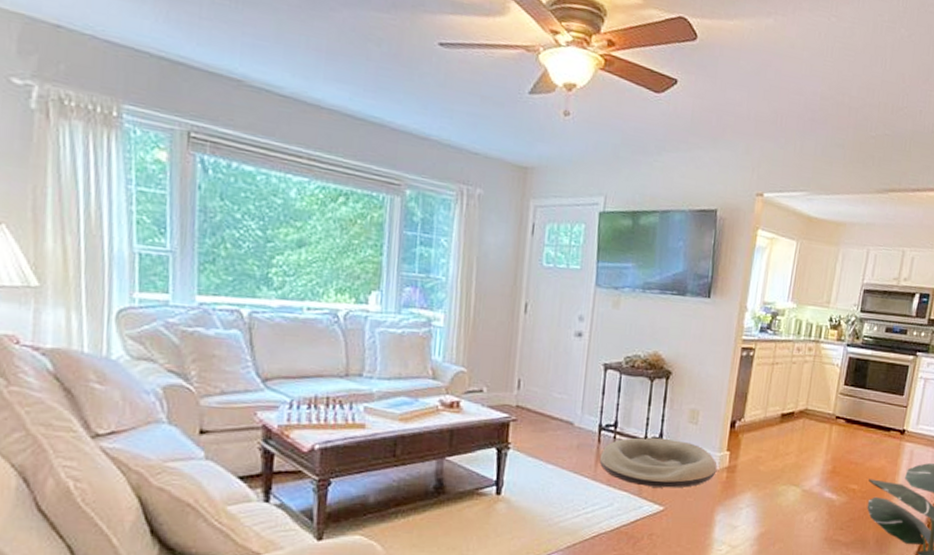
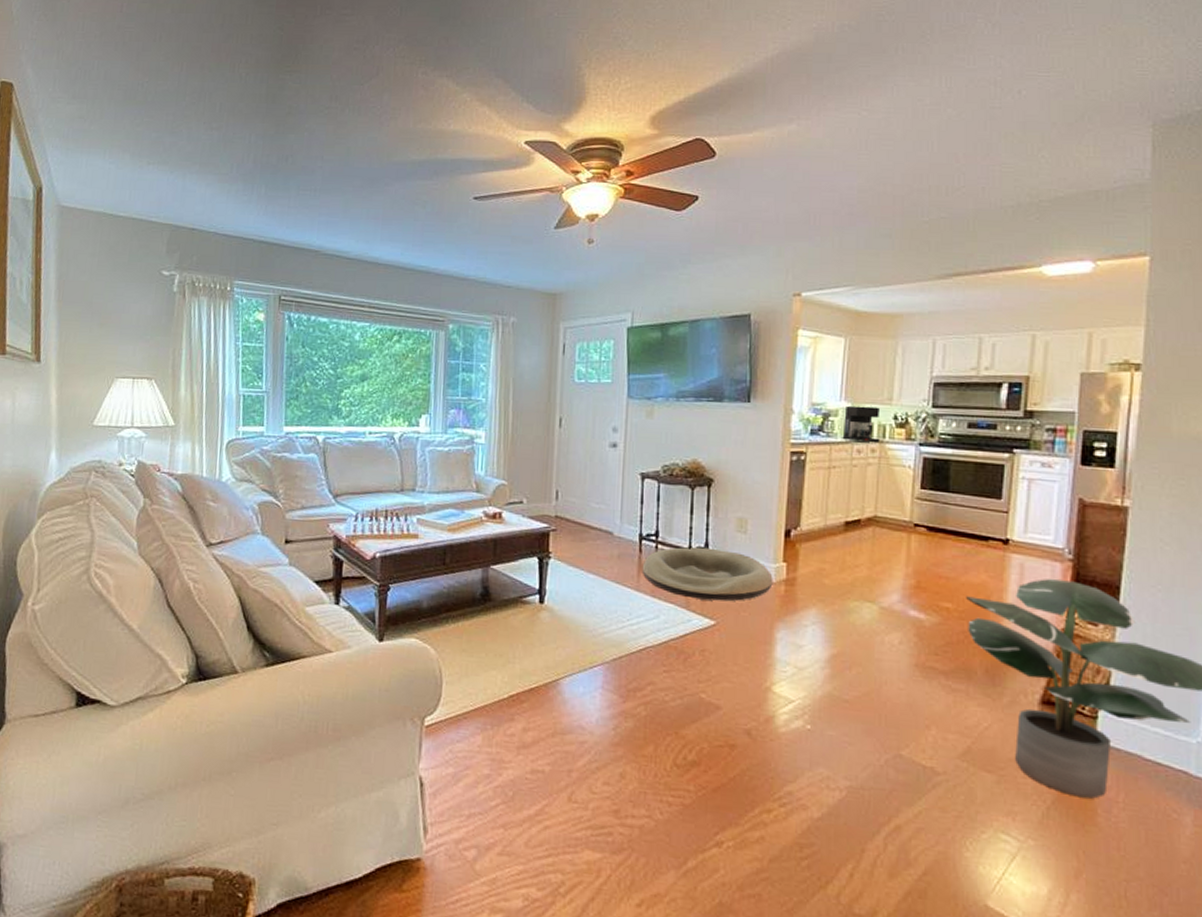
coffee maker: none [786,306,819,343] -> present [842,405,881,443]

